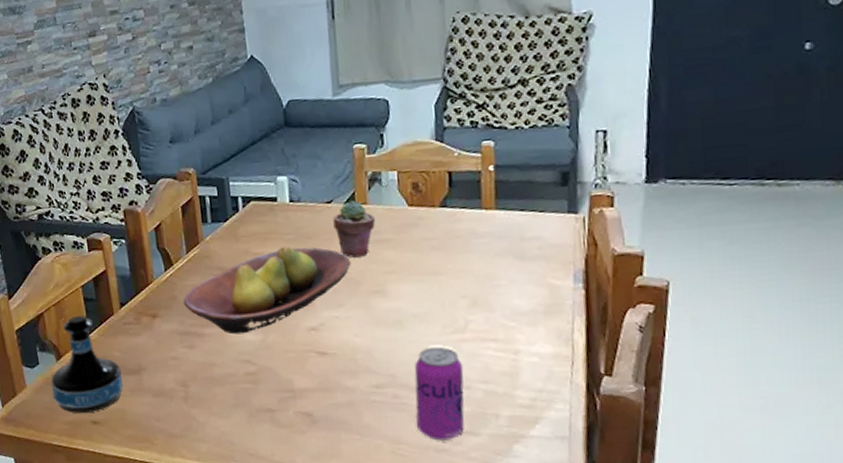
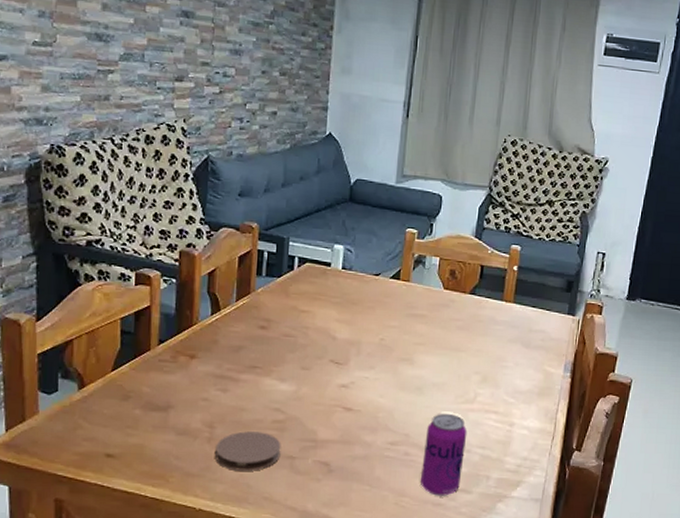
tequila bottle: present [50,316,123,413] -> none [67,347,148,445]
fruit bowl: present [183,246,350,335] -> none [224,307,386,384]
coaster: none [193,386,259,428] -> present [215,431,281,471]
potted succulent: present [333,201,376,258] -> none [377,277,415,327]

